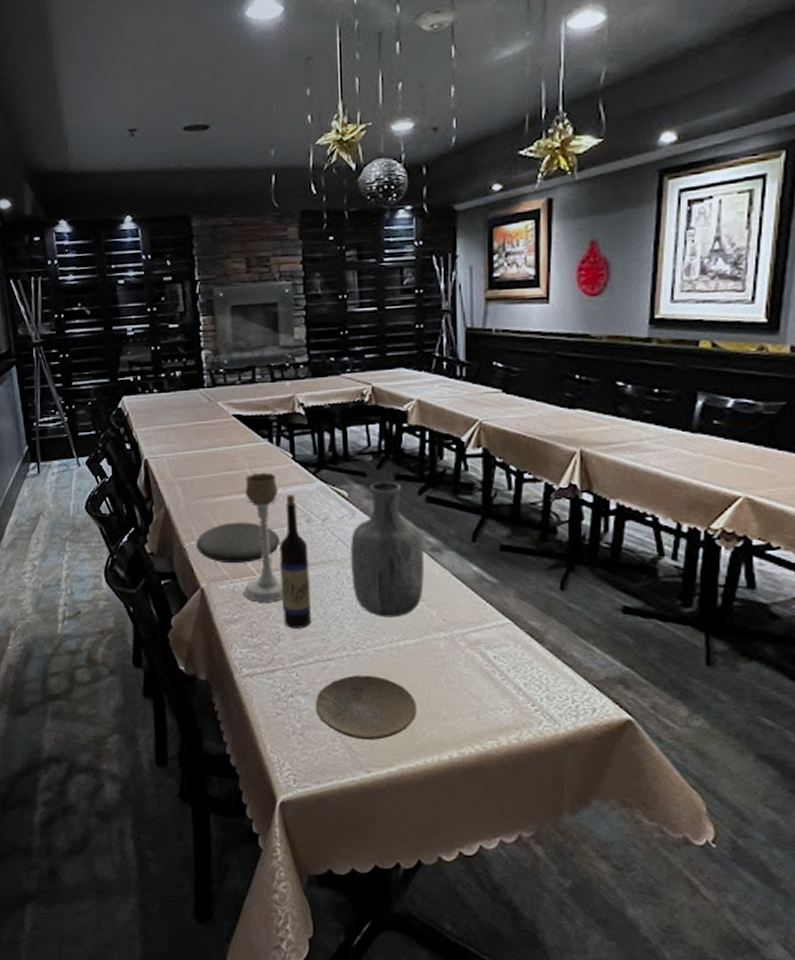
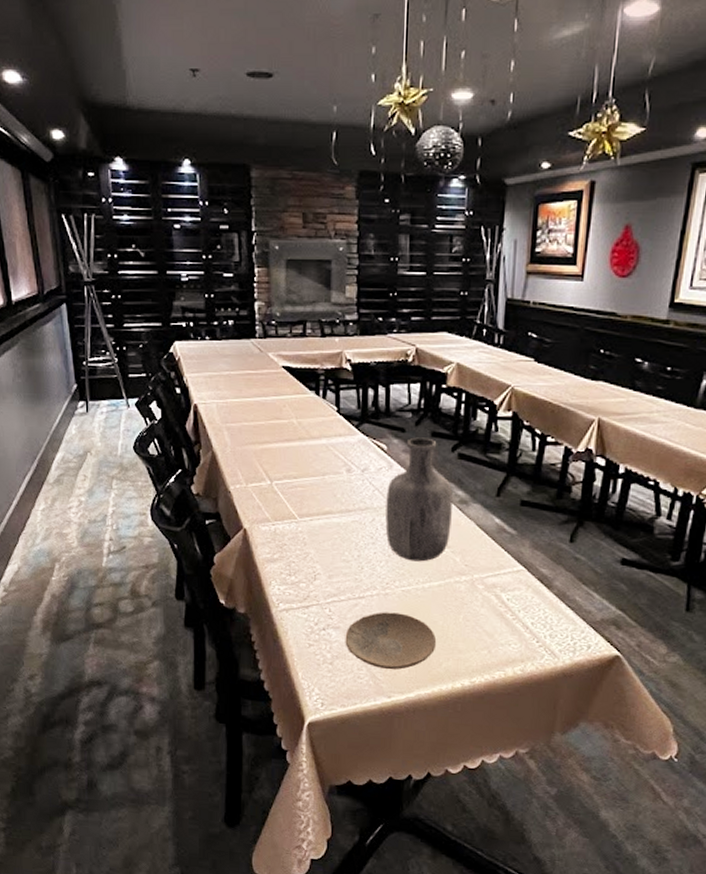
plate: present [197,522,279,564] -> none [242,468,321,508]
candle holder: present [244,472,283,602] -> none [284,423,322,544]
wine bottle: present [279,495,311,629] -> none [319,445,347,569]

